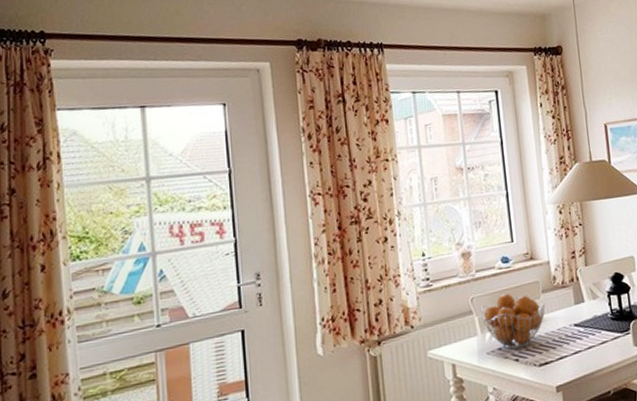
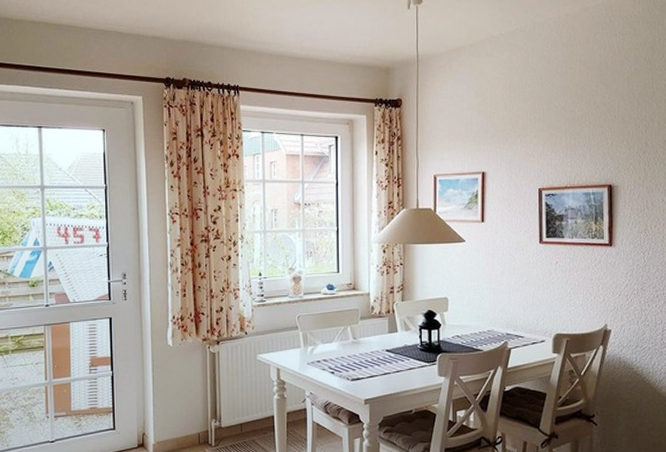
fruit basket: present [480,293,545,350] -> none [305,316,362,363]

